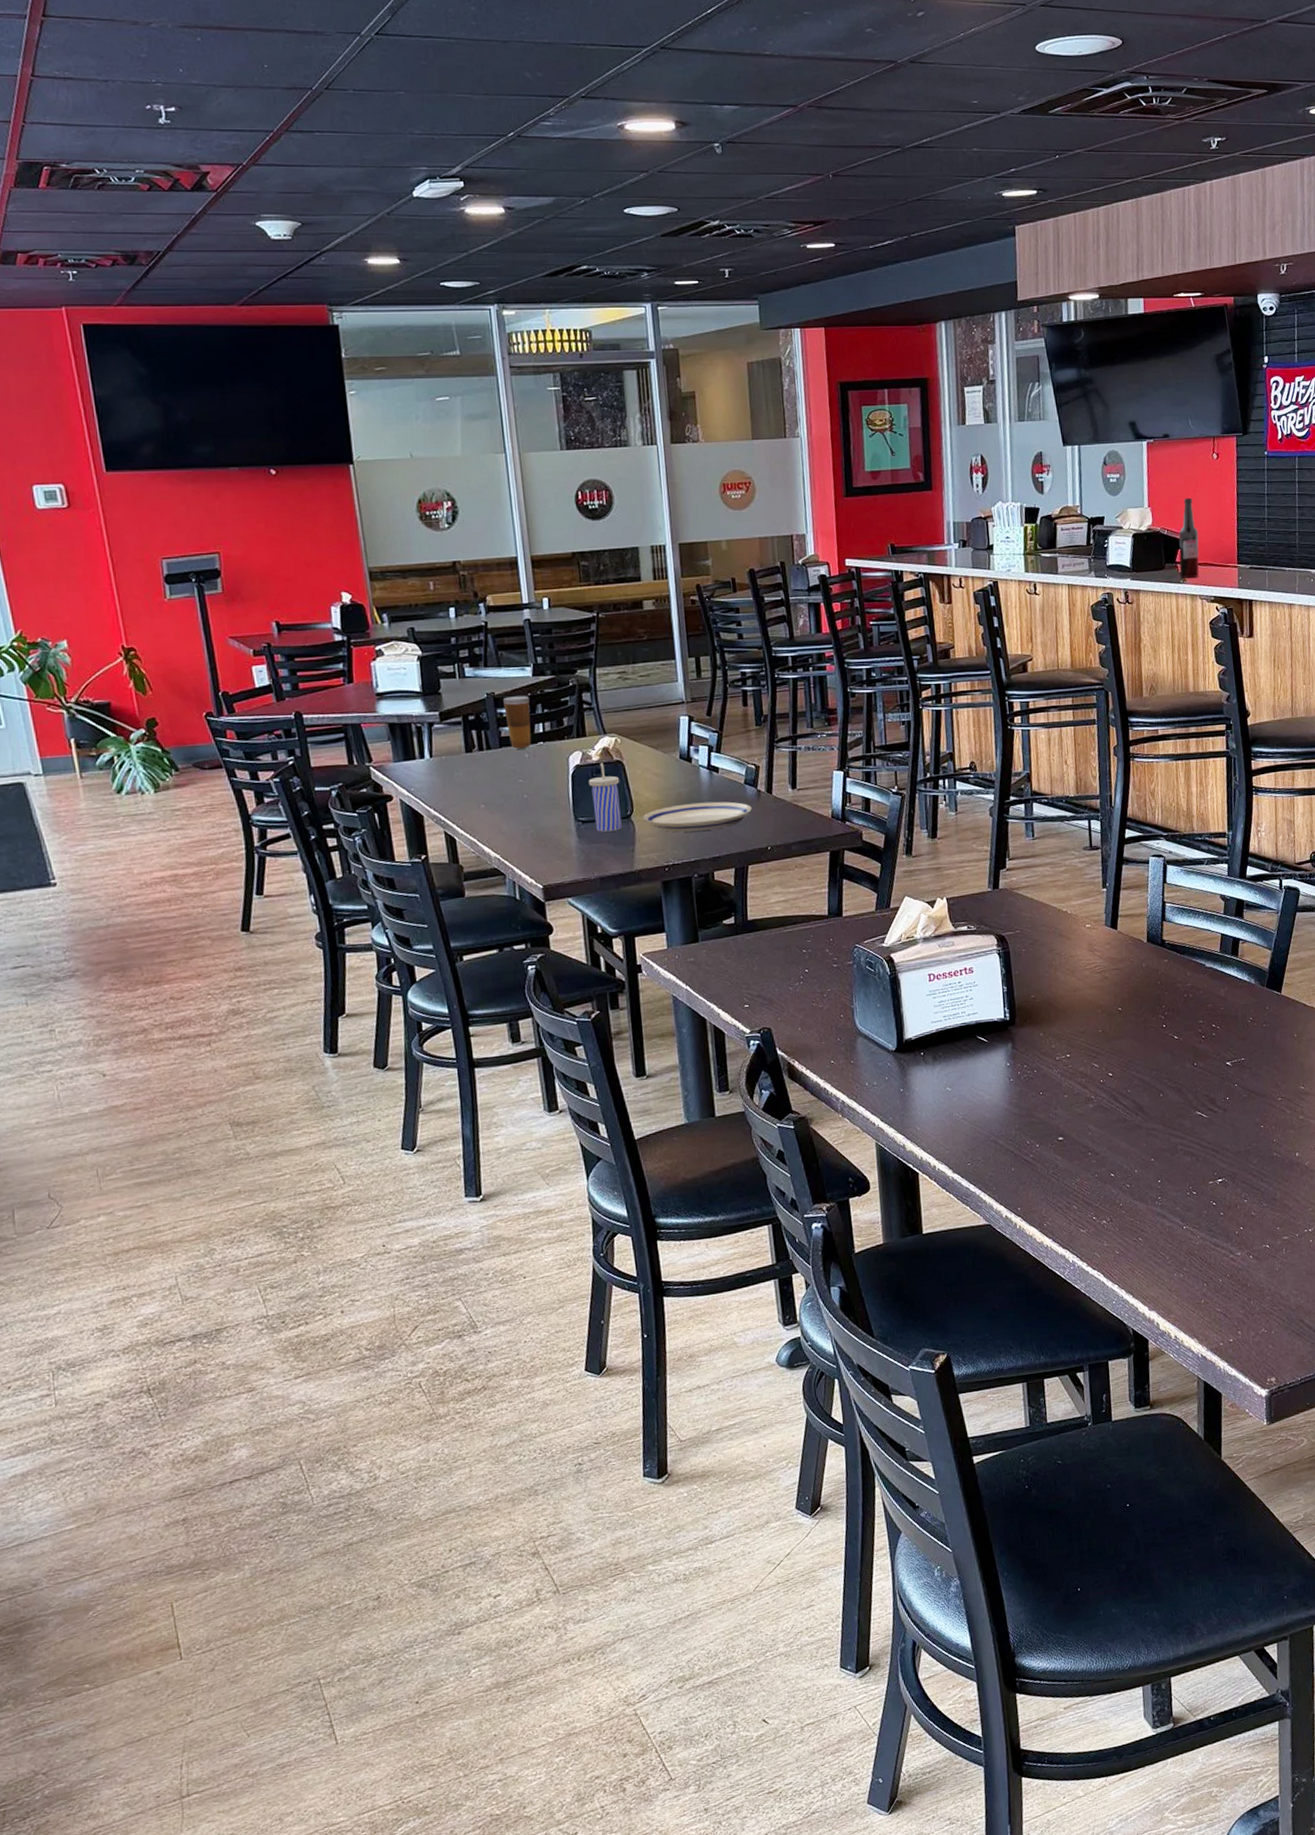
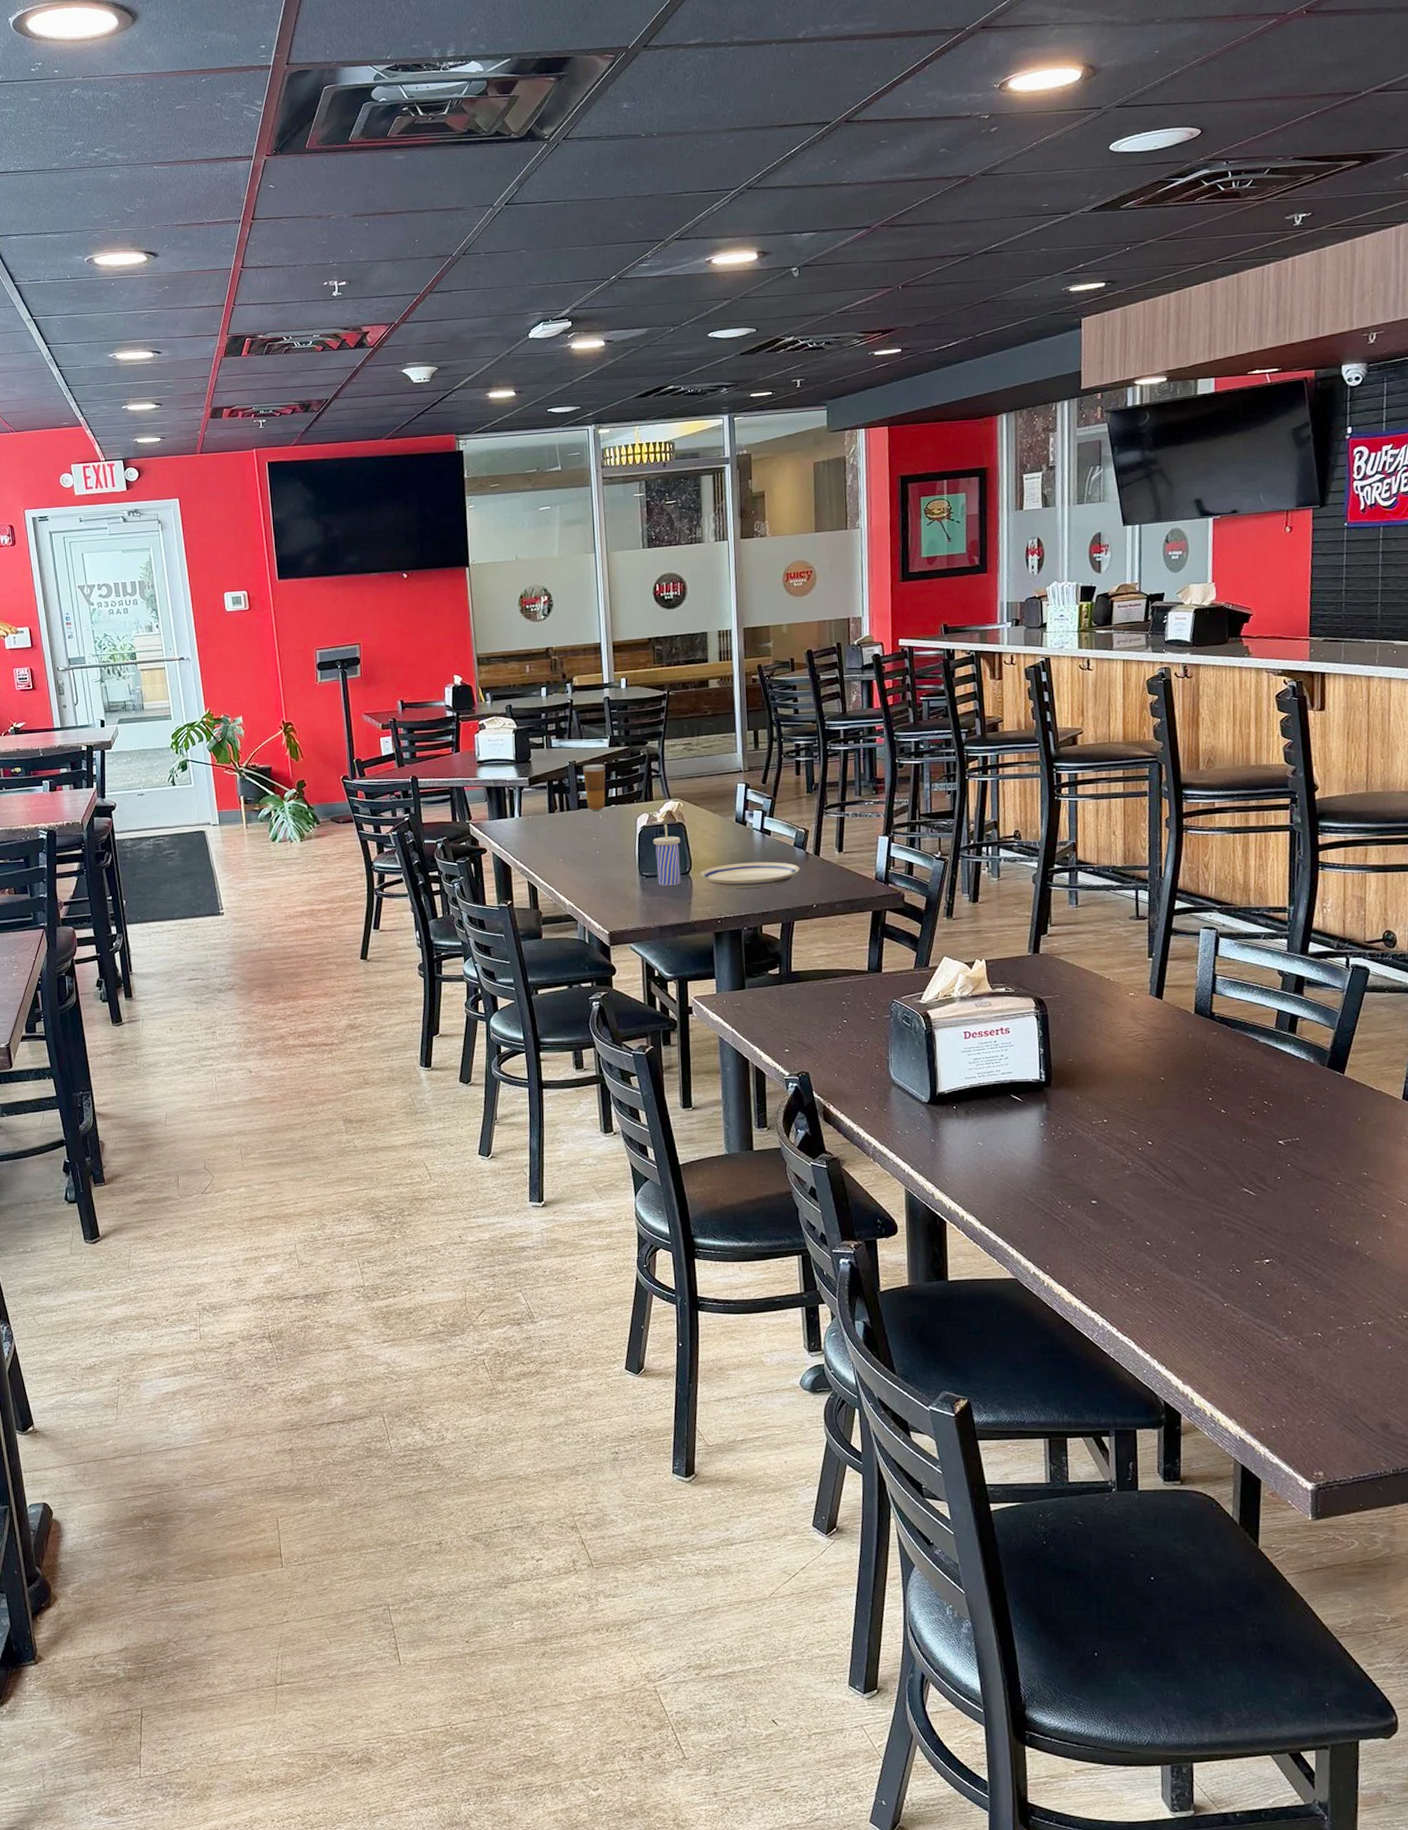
beer bottle: present [1178,497,1199,578] -> none [1244,571,1267,652]

